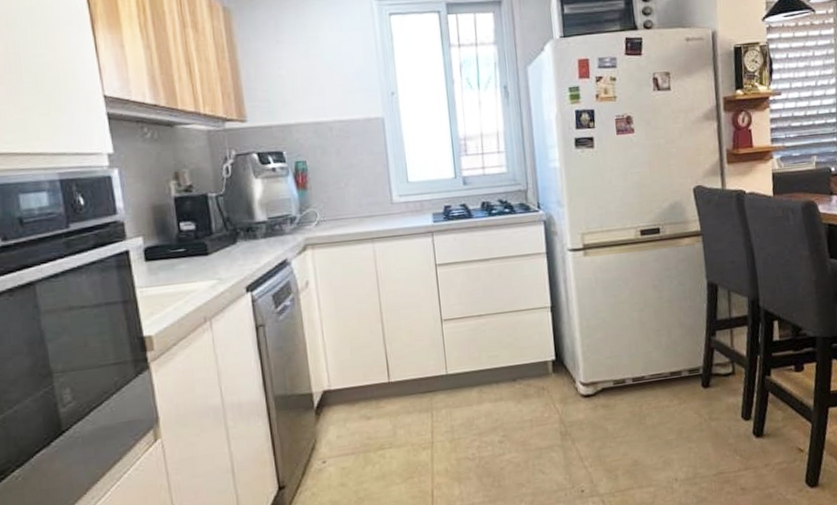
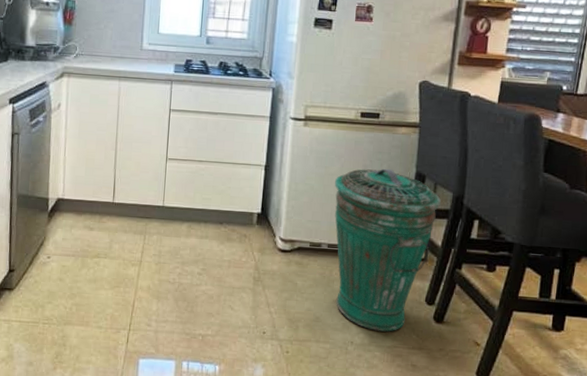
trash can: none [626,284,738,461] -> present [334,168,441,332]

